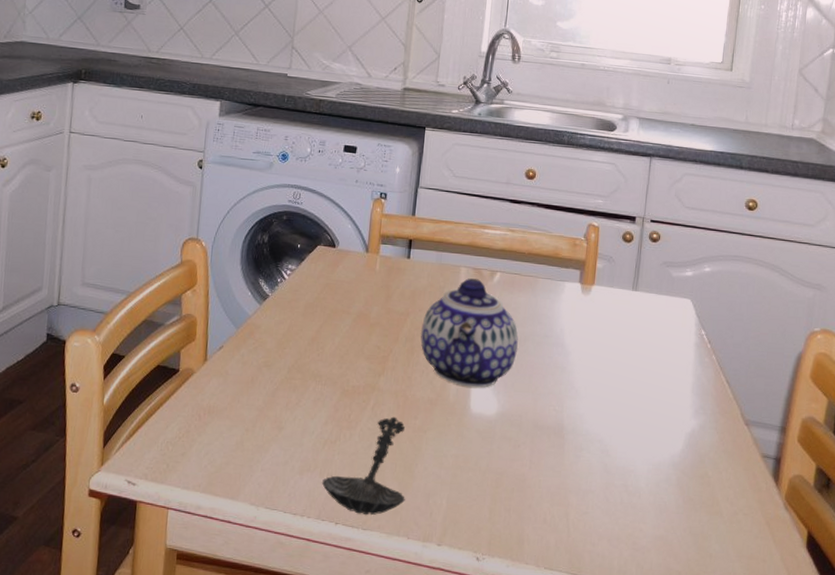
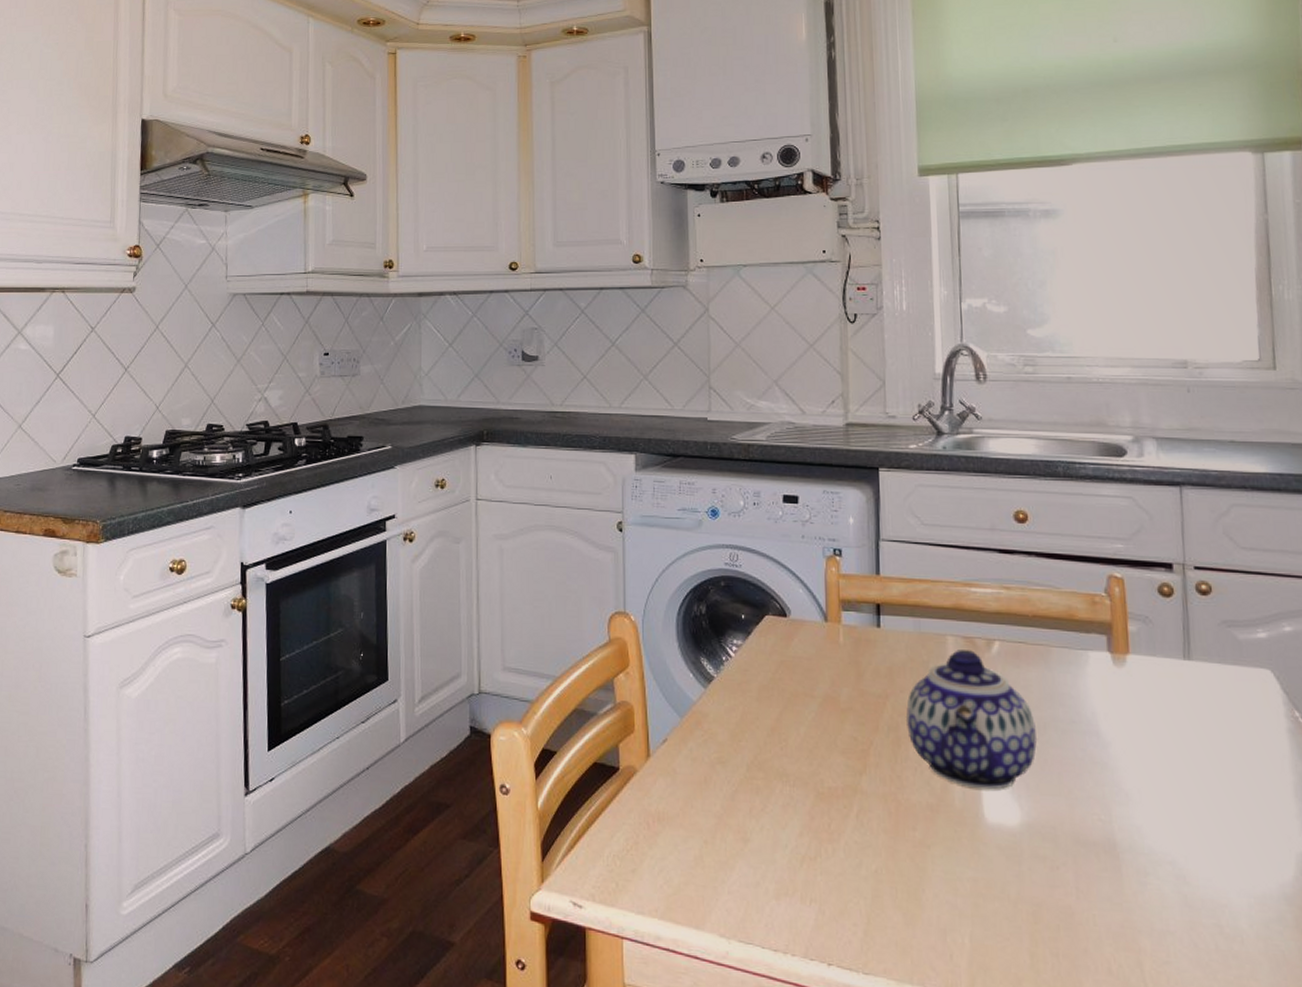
spoon: present [322,416,405,516] -> none [805,827,914,956]

